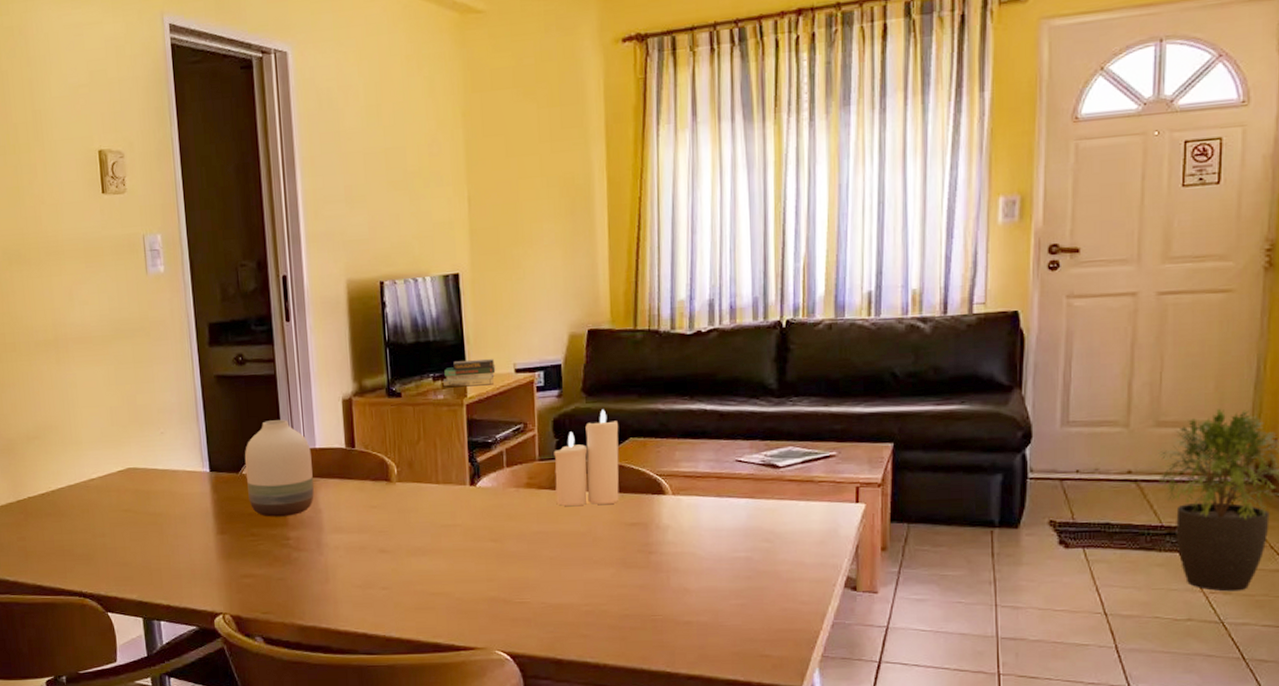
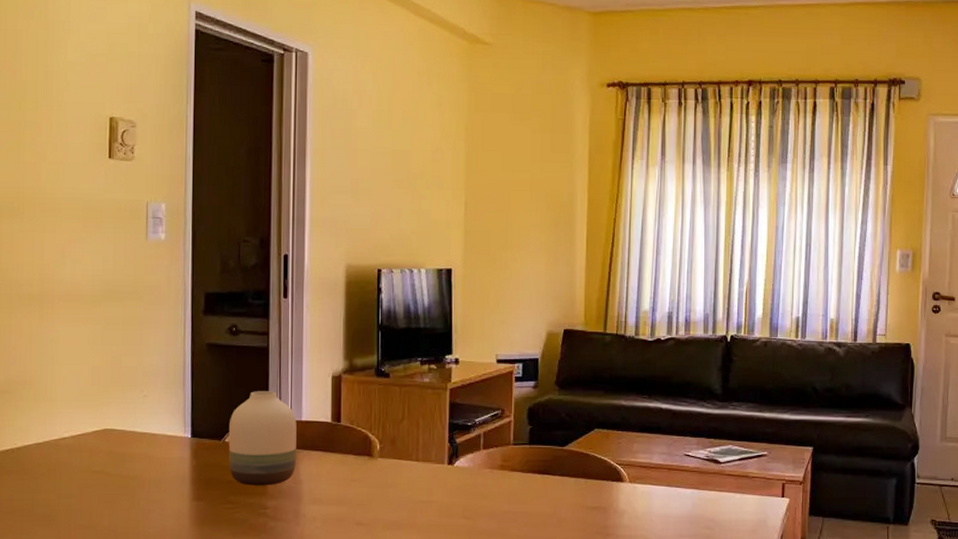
books: present [443,358,497,388] -> none [430,348,480,372]
candle: present [553,409,619,507] -> none [526,402,586,489]

